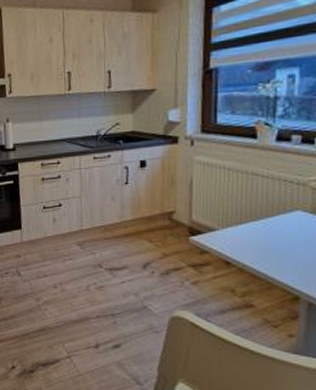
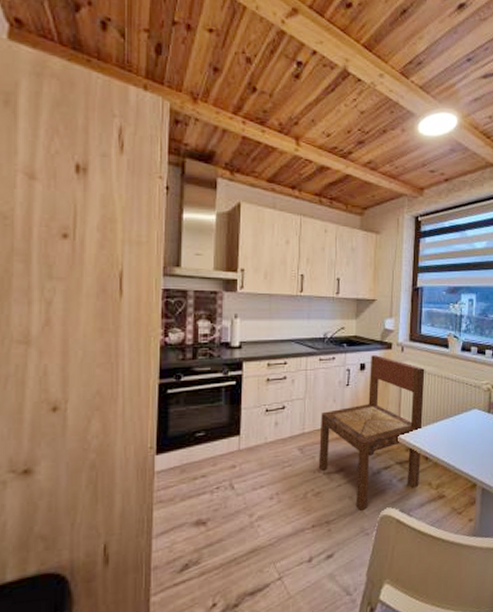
dining chair: none [98,151,224,308] -> present [318,355,425,510]

